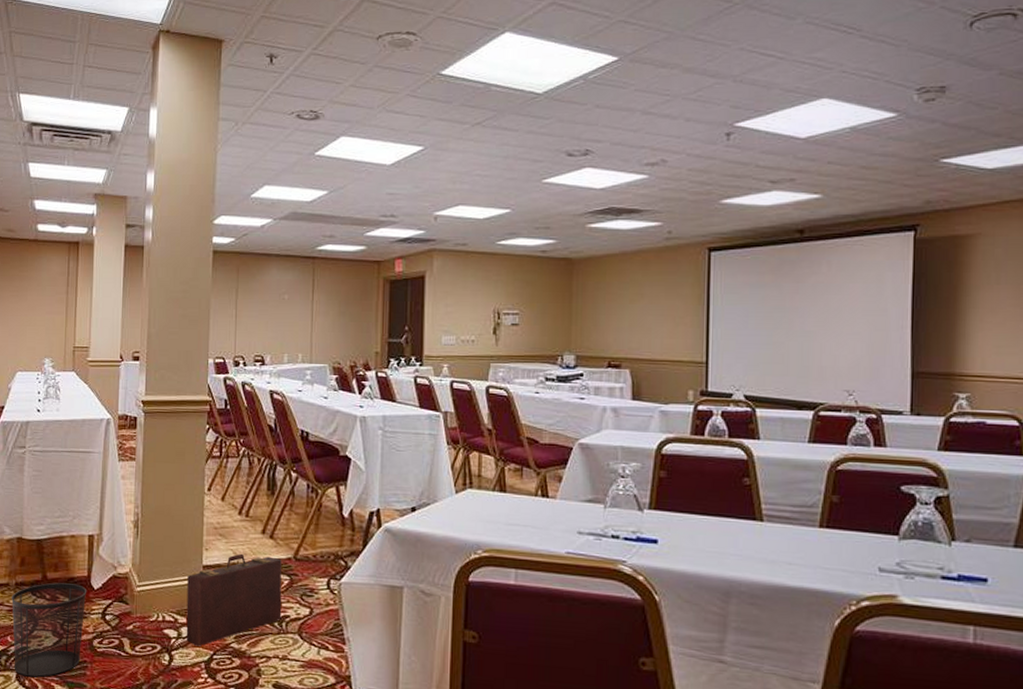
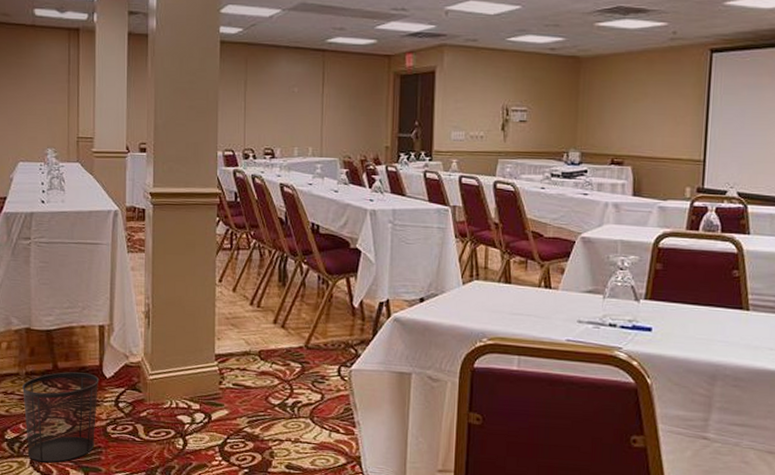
briefcase: present [186,553,282,646] -> none [200,342,294,431]

